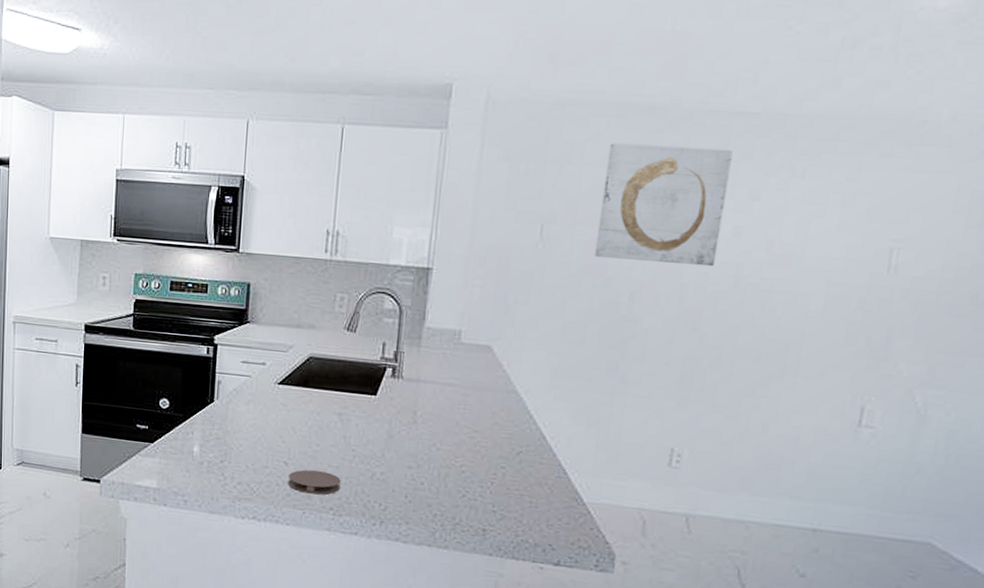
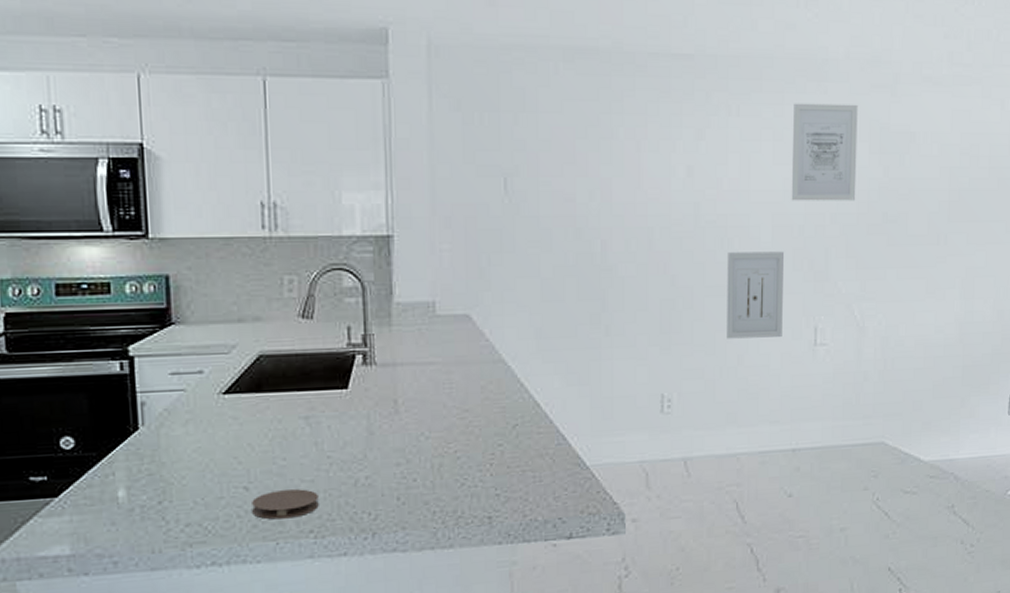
wall art: present [594,143,733,267] -> none [561,88,675,208]
wall art: none [753,317,837,412] -> present [727,251,785,339]
wall art: none [854,167,959,278] -> present [791,103,858,201]

